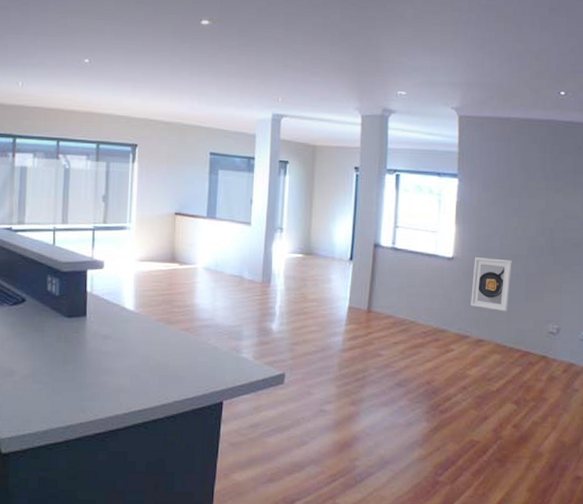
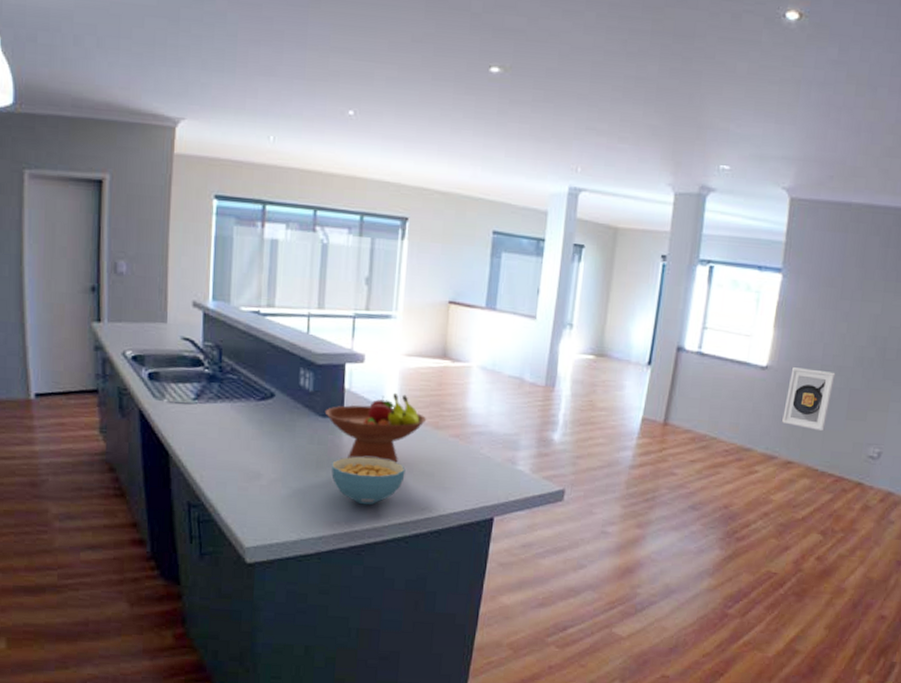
fruit bowl: none [70,293,160,356] -> present [324,392,427,463]
cereal bowl: none [76,351,143,395] -> present [331,456,405,505]

